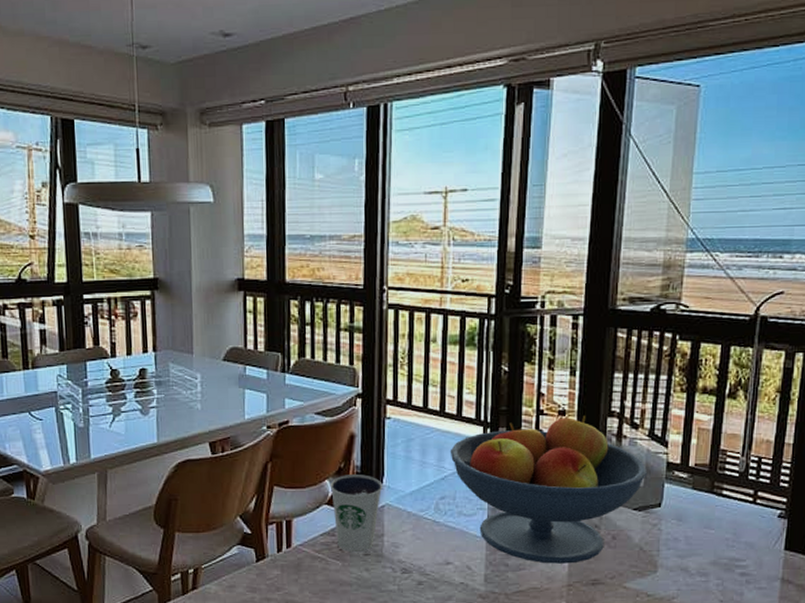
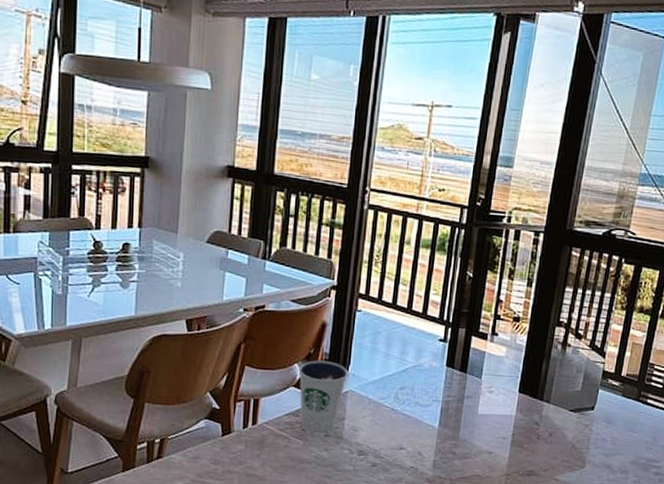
fruit bowl: present [450,416,648,564] -> none [412,323,586,456]

